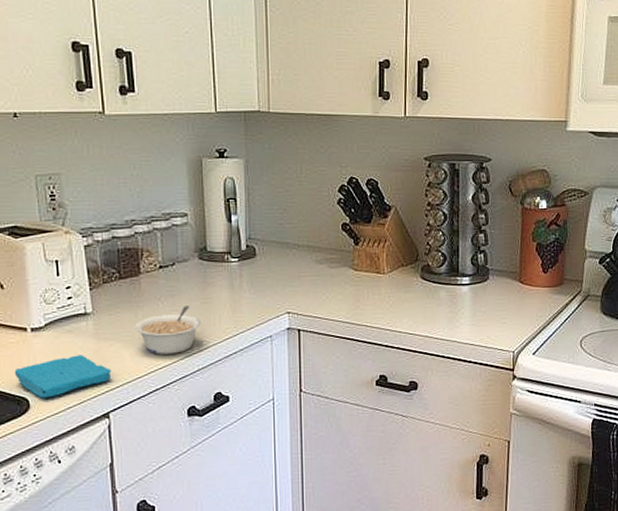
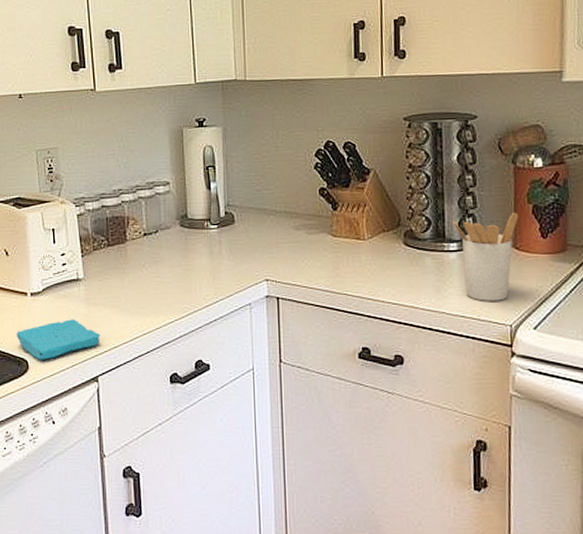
legume: present [135,306,201,355] -> none [122,272,182,320]
utensil holder: none [466,249,524,330] -> present [453,212,519,301]

